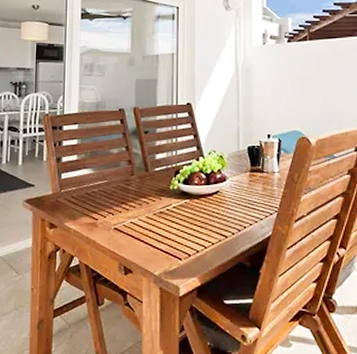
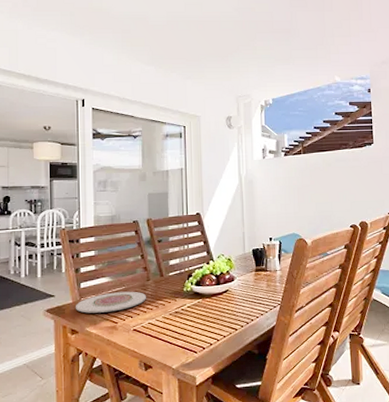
plate: none [55,185,129,207] -> present [76,291,146,313]

